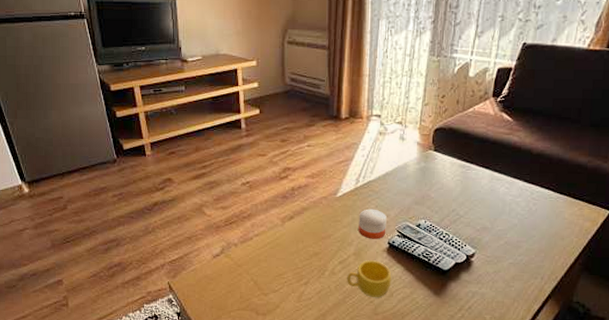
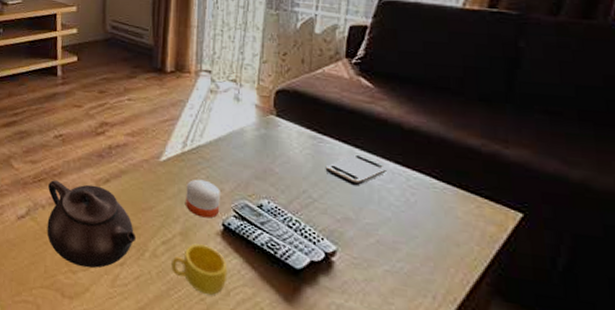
teapot: none [239,222,318,290] -> present [47,180,137,269]
smartphone: none [470,177,518,202] -> present [325,154,388,186]

